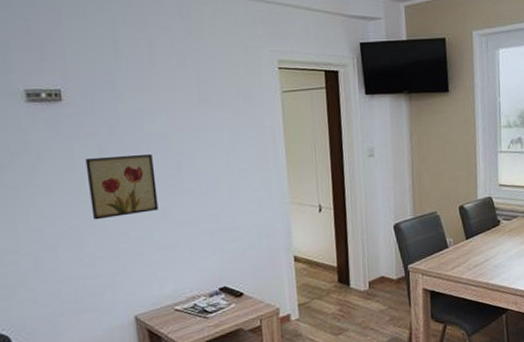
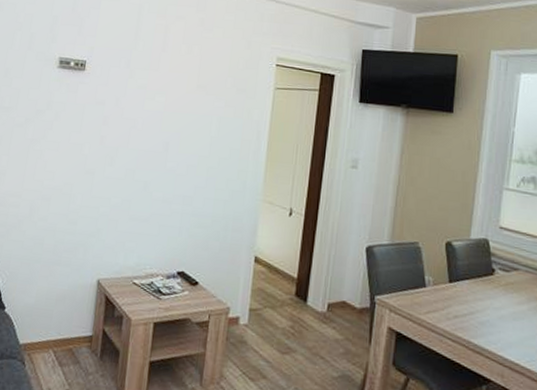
wall art: present [85,154,159,220] -> none [85,124,146,183]

